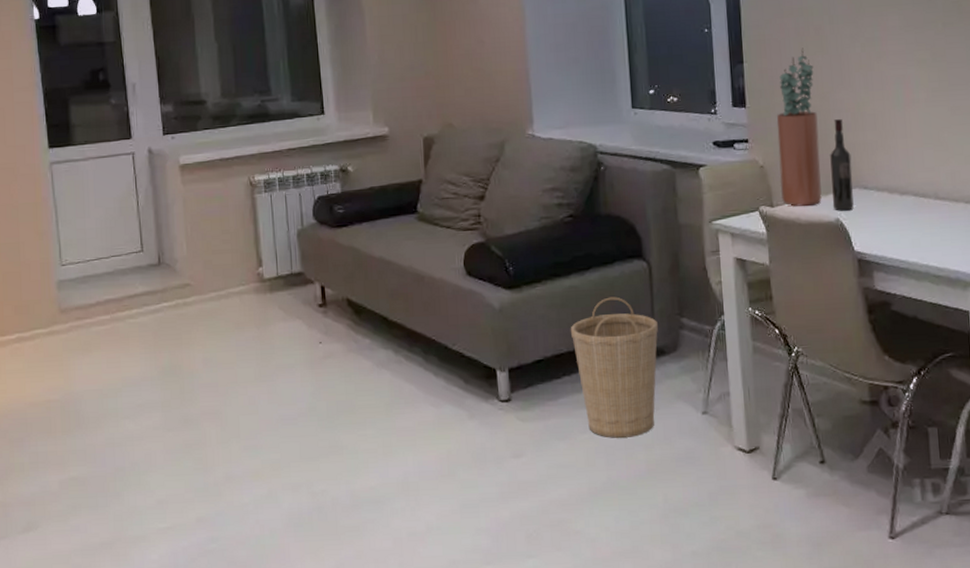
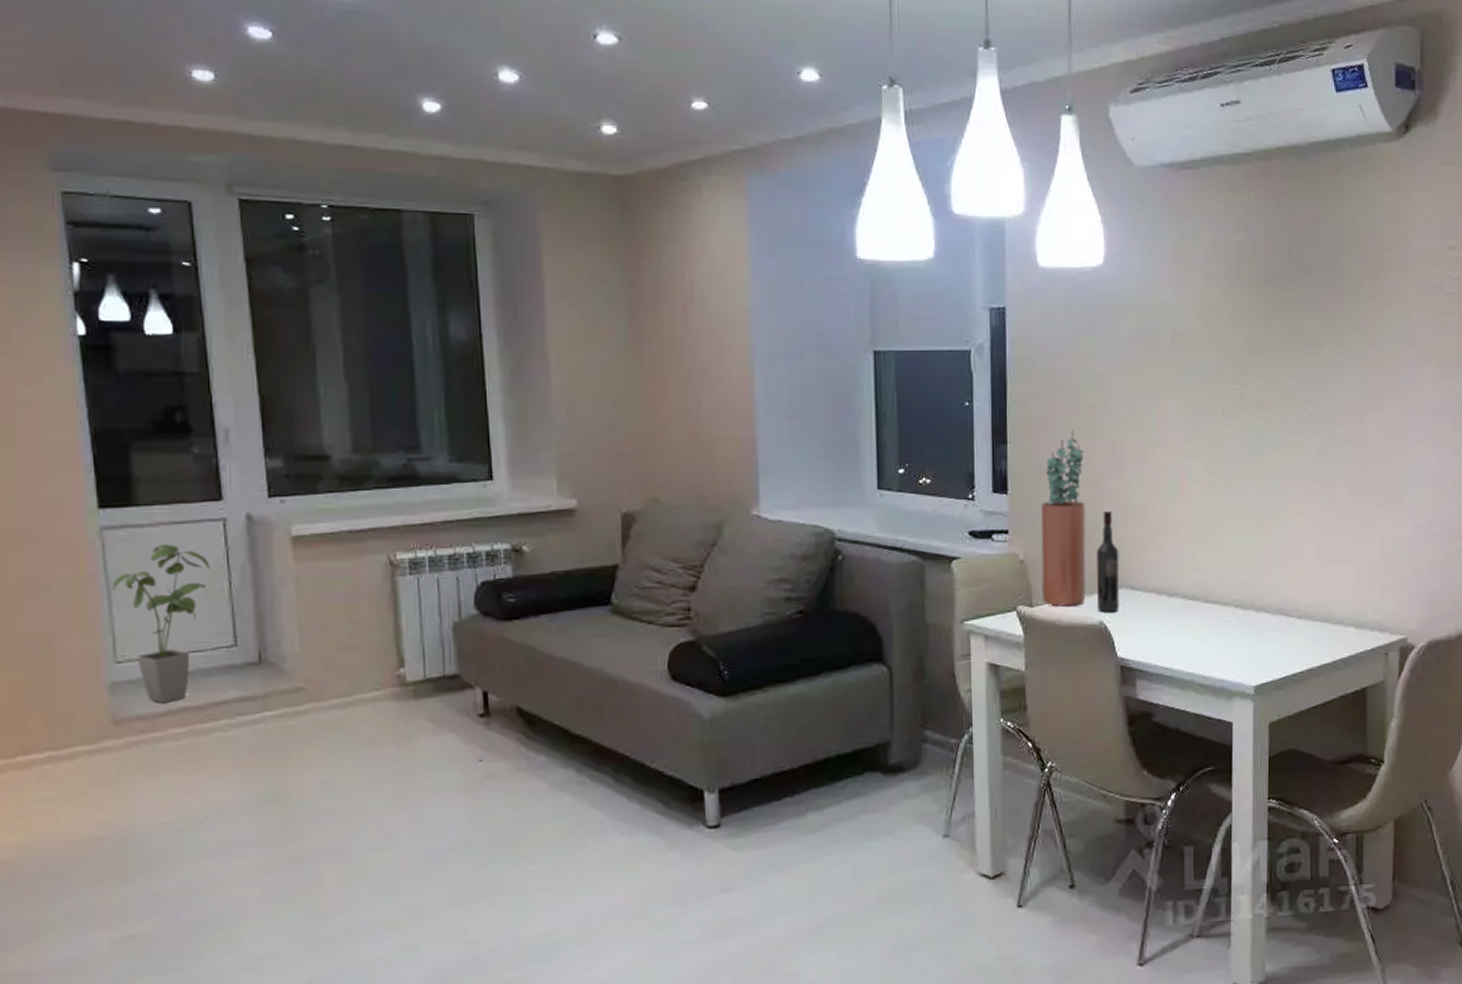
house plant: none [59,174,124,297] -> present [113,544,210,704]
basket: present [570,296,659,438] -> none [794,706,898,867]

